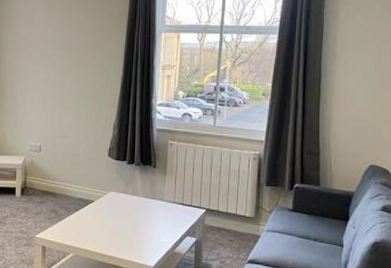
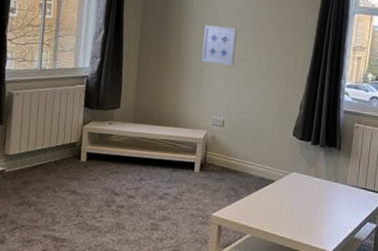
wall art: none [14,54,48,92] -> present [201,25,238,66]

